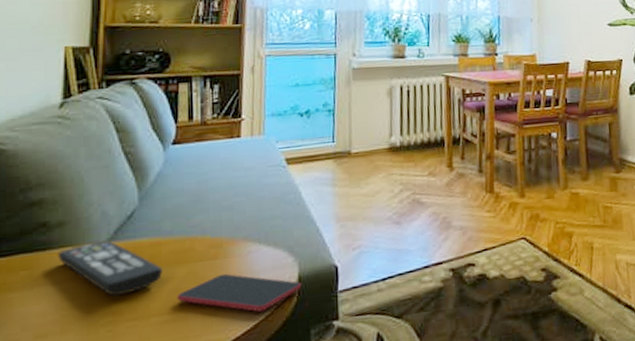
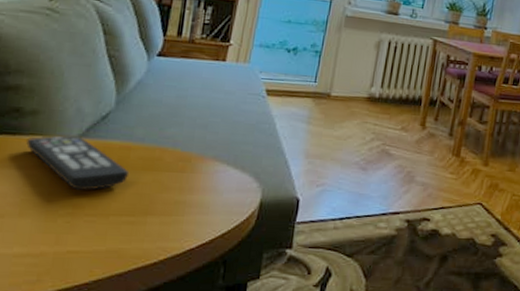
smartphone: present [177,273,302,313] -> none [138,187,262,229]

